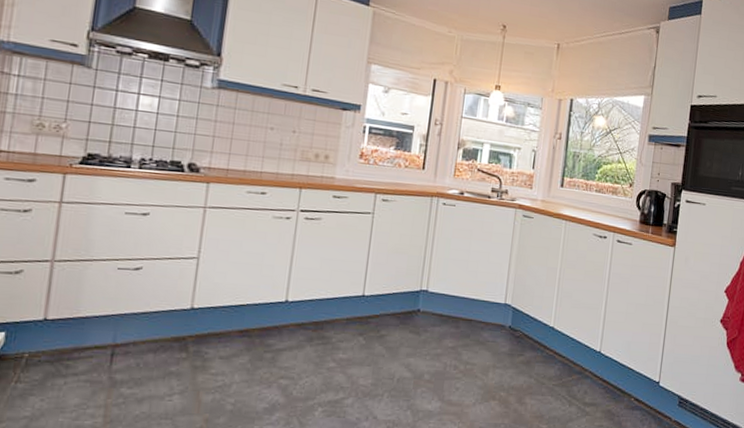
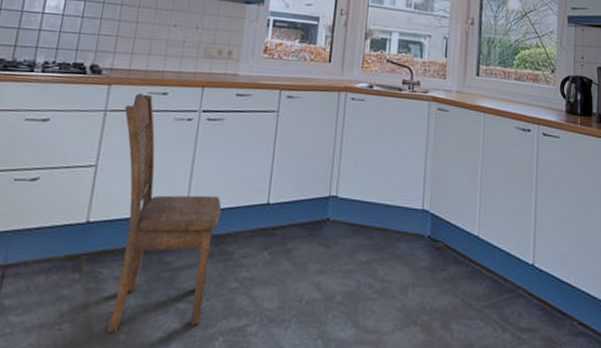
dining chair: none [215,192,320,403] -> present [107,93,222,333]

